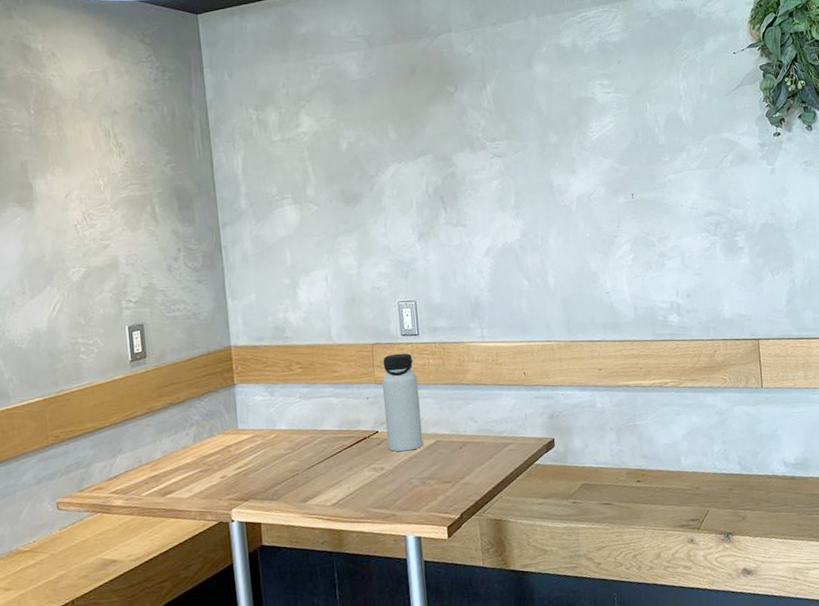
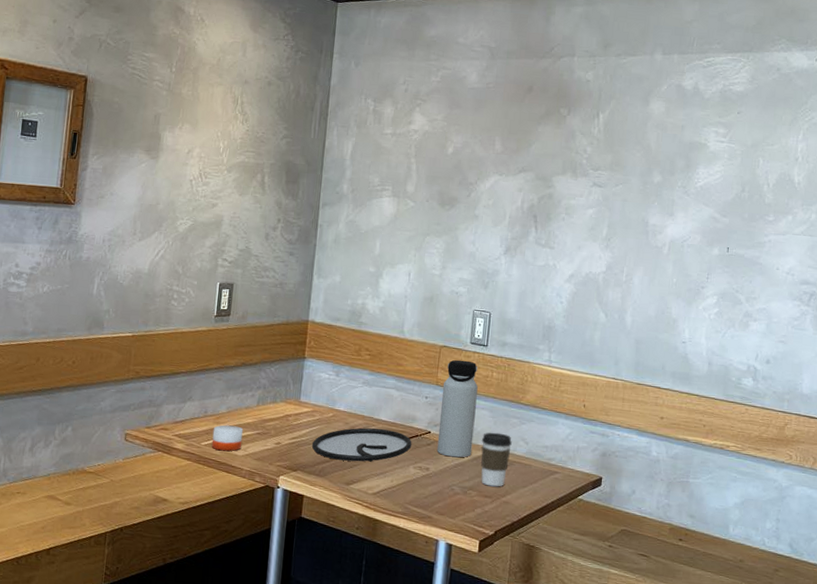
candle: none [151,468,186,498] -> present [211,425,244,451]
plate: none [259,438,362,481] -> present [311,427,412,462]
coffee cup: none [430,417,462,472] -> present [480,432,512,487]

